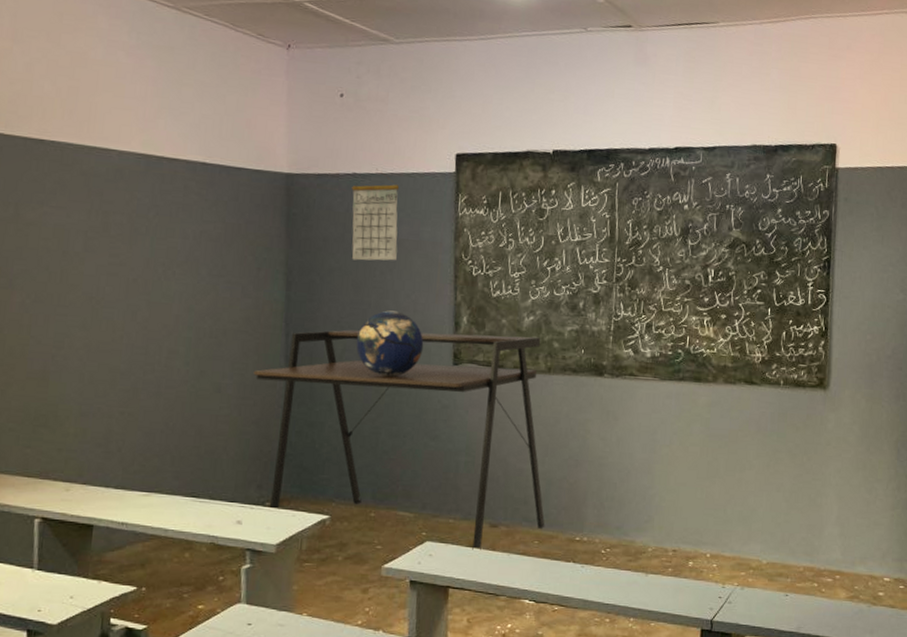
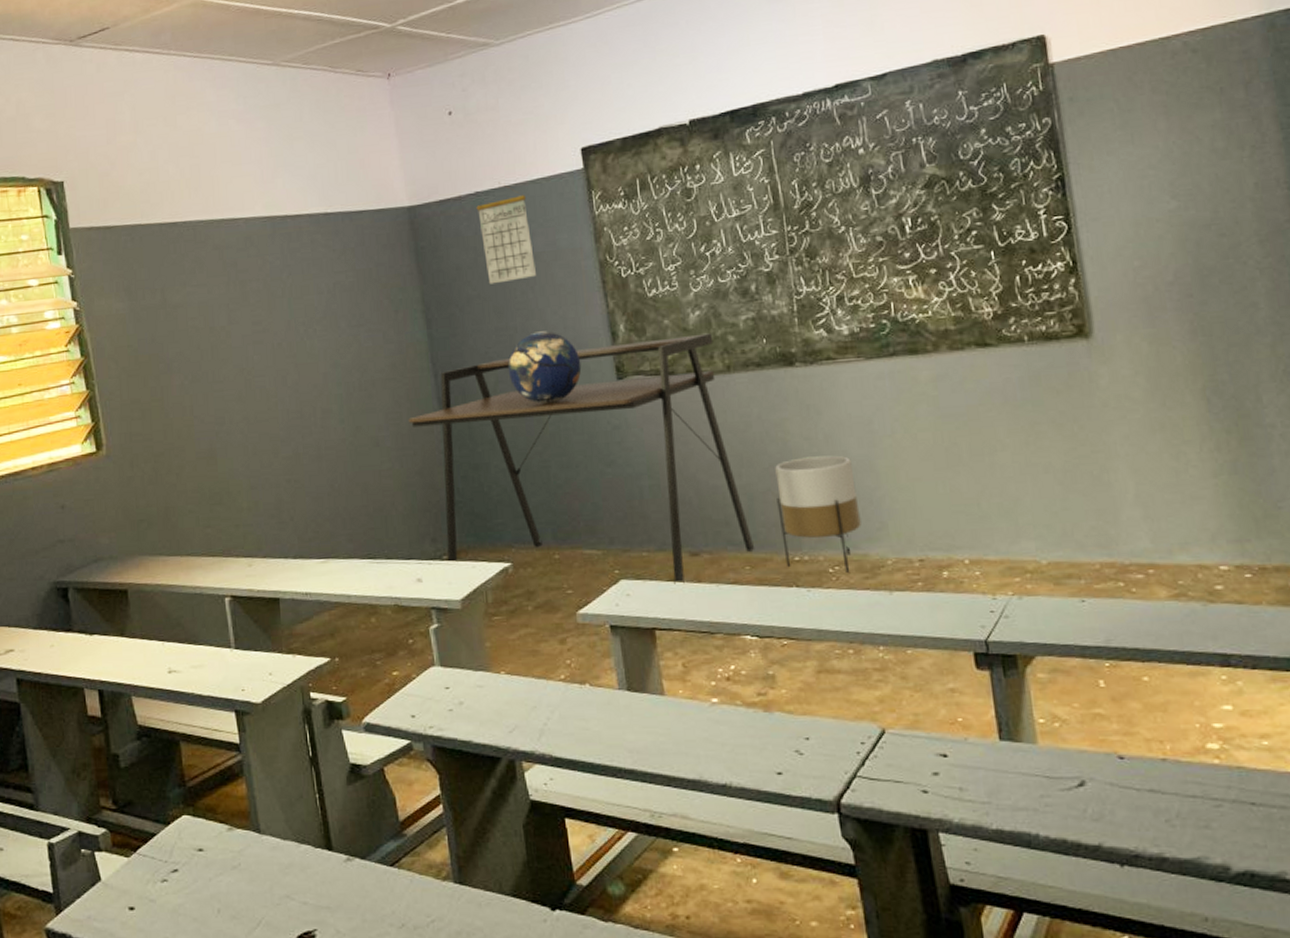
planter: none [568,454,635,555] -> present [775,455,862,573]

